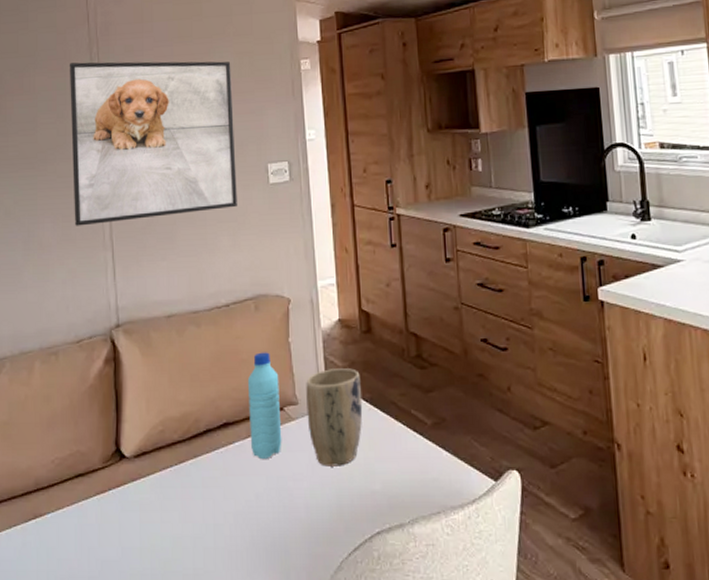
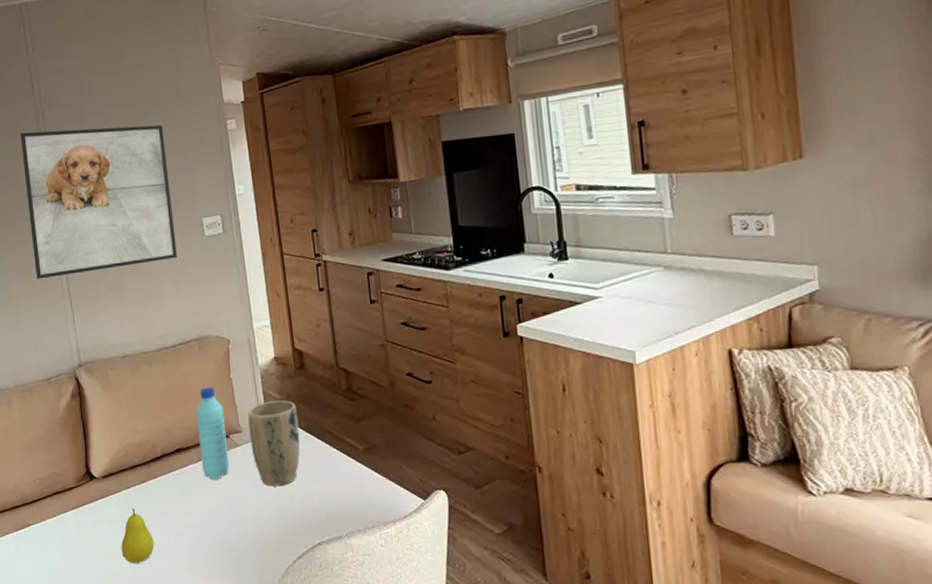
fruit: none [150,493,190,560] -> present [121,508,155,564]

